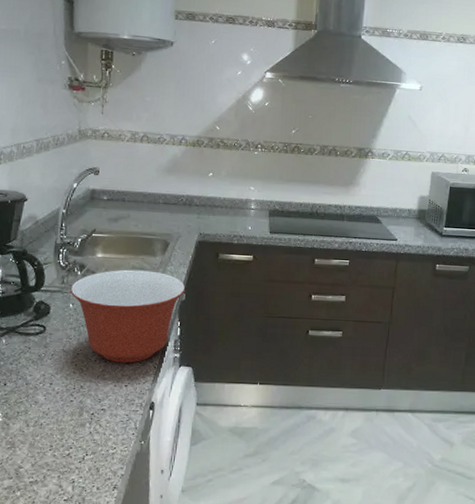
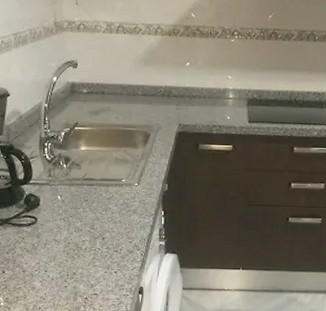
mixing bowl: present [70,269,186,363] -> none [57,161,168,251]

